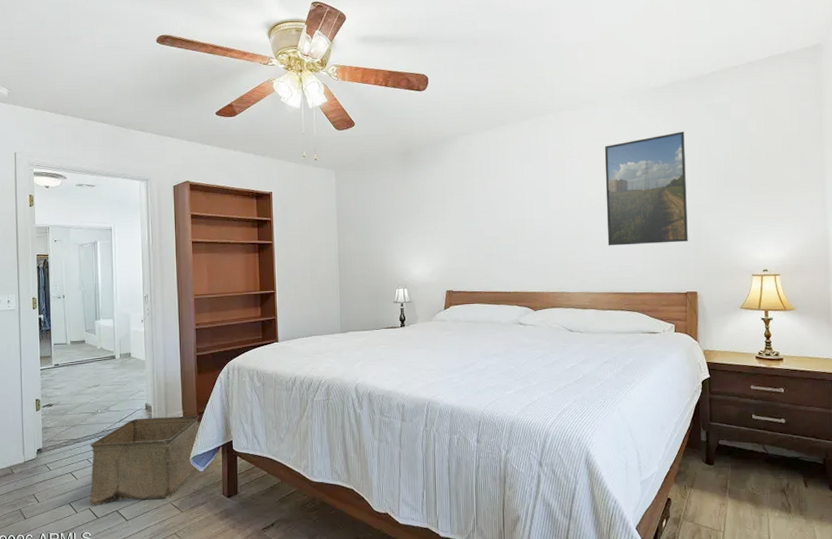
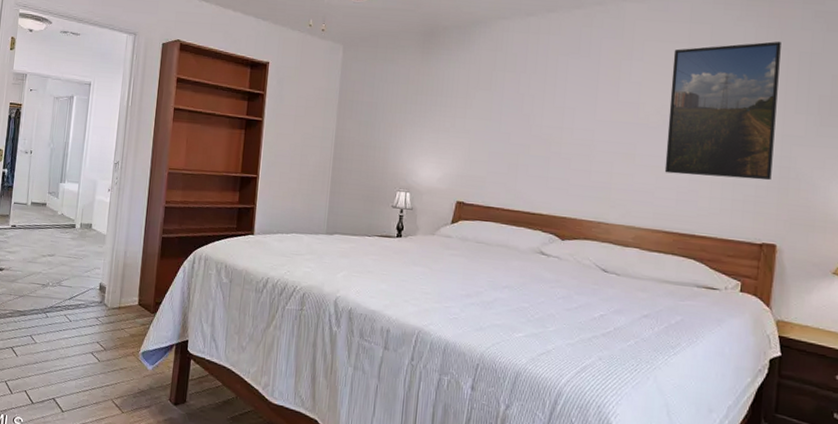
storage bin: present [89,415,200,506] -> none [26,298,156,394]

